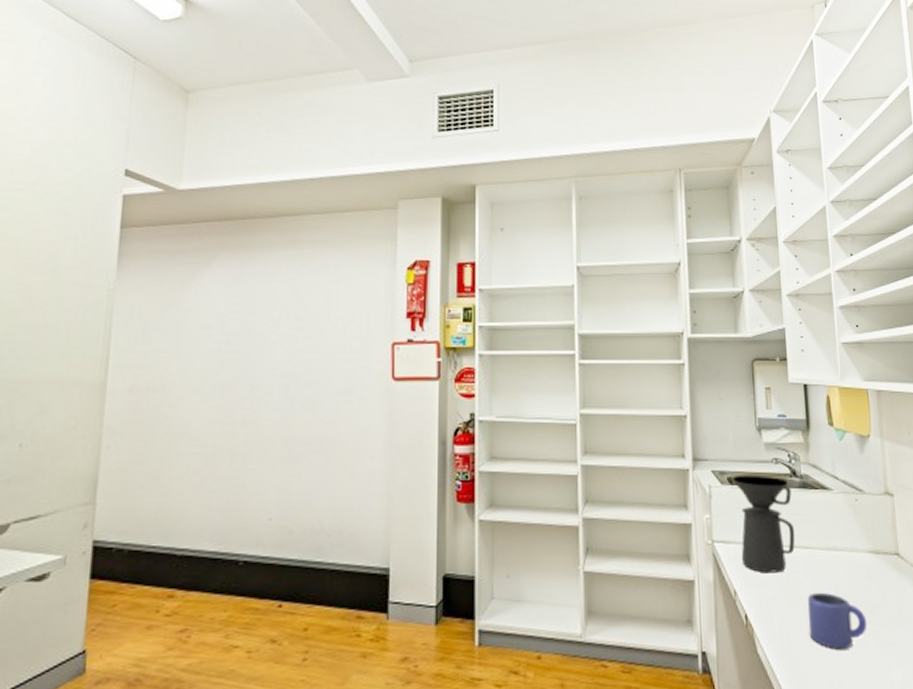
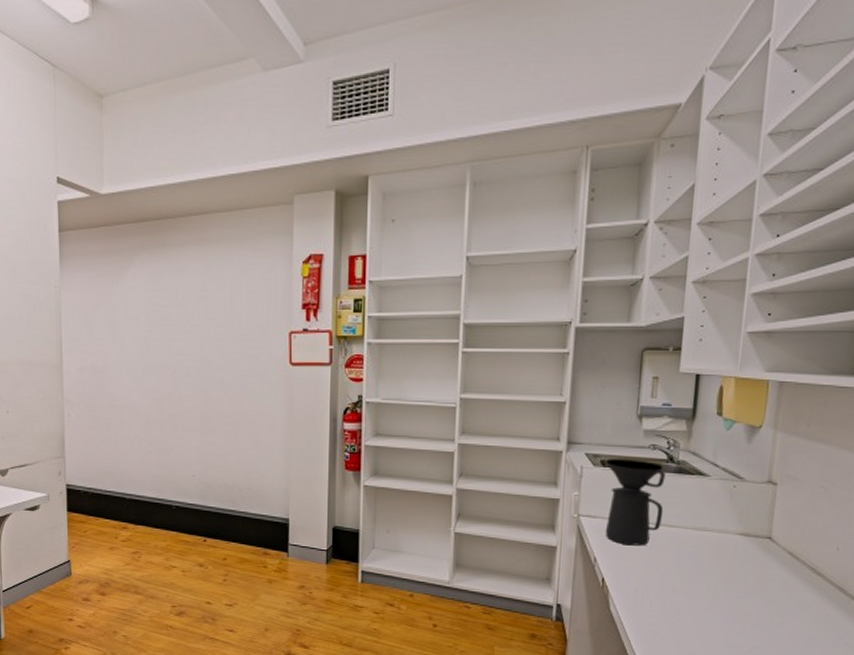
mug: present [808,592,868,650] -> none [663,565,725,614]

